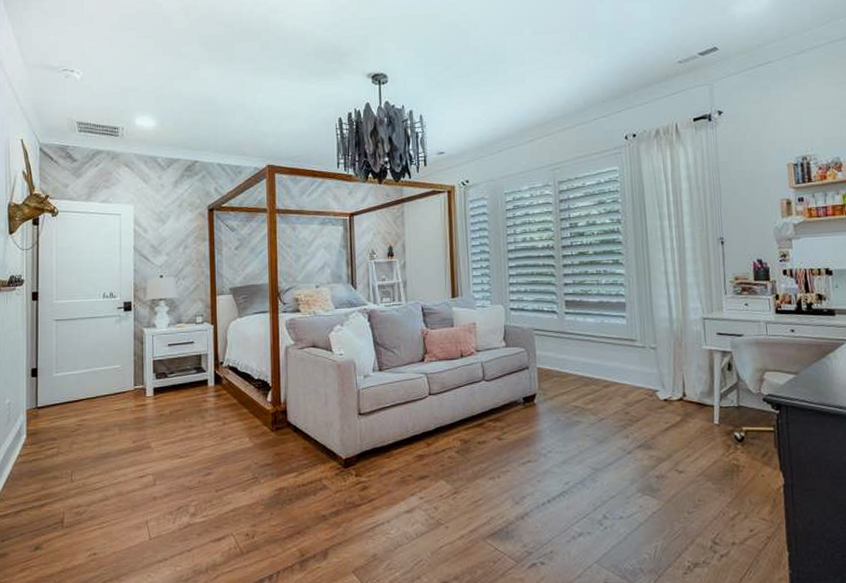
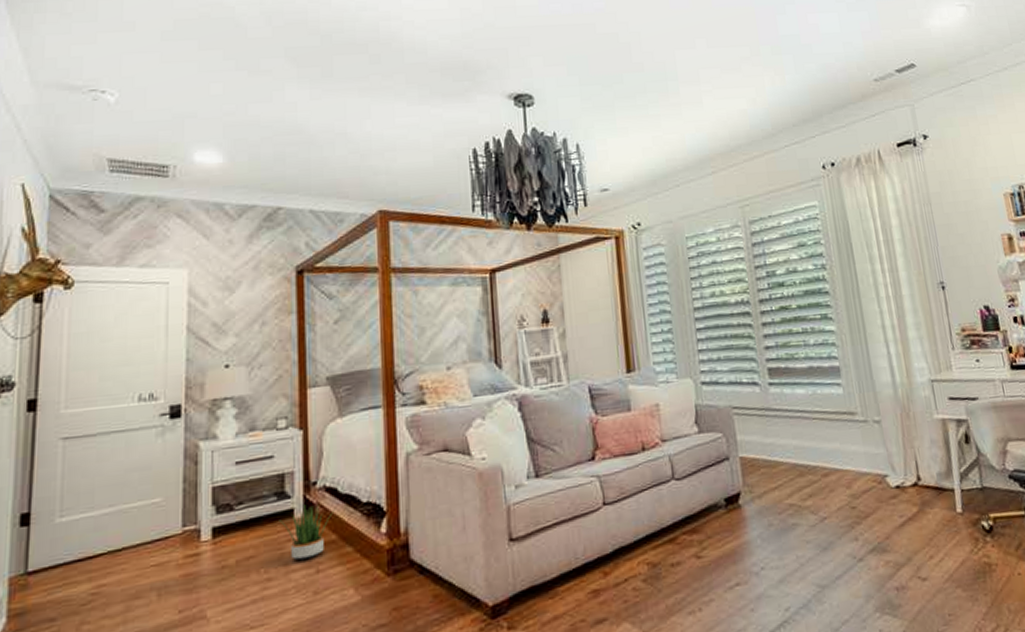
potted plant: none [198,377,237,415] -> present [279,504,337,561]

